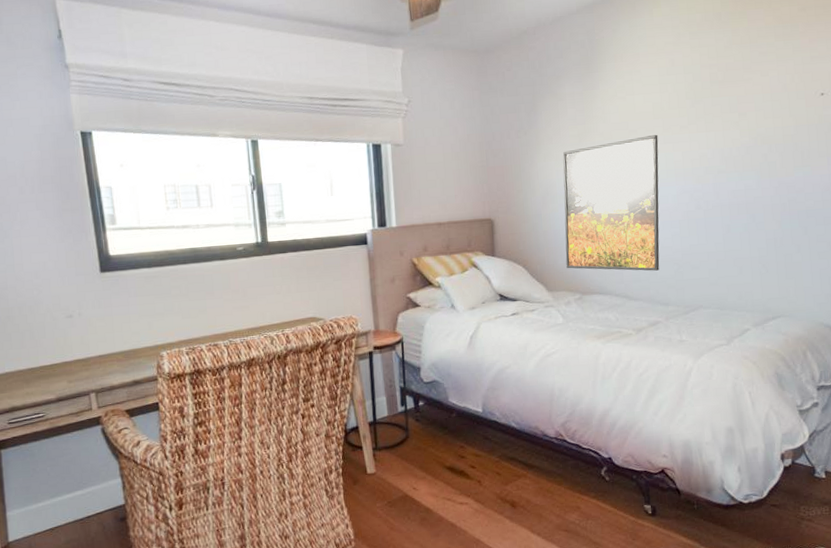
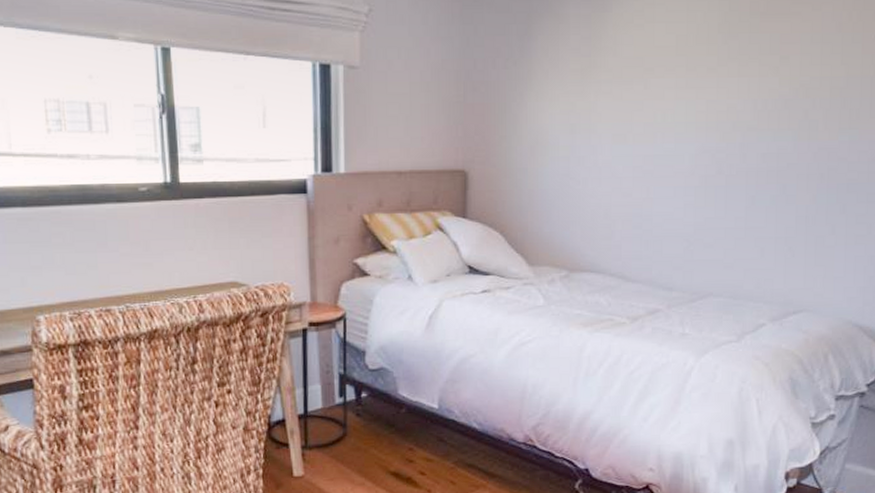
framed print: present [562,134,660,271] -> none [553,76,679,247]

